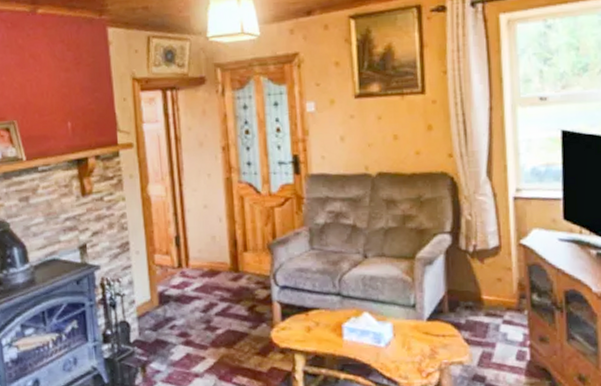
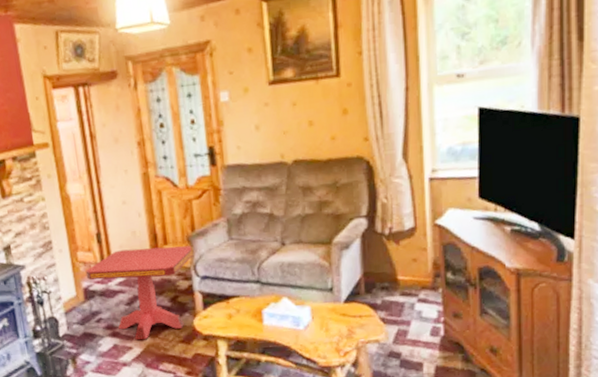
side table: none [161,253,275,350] -> present [85,245,195,340]

